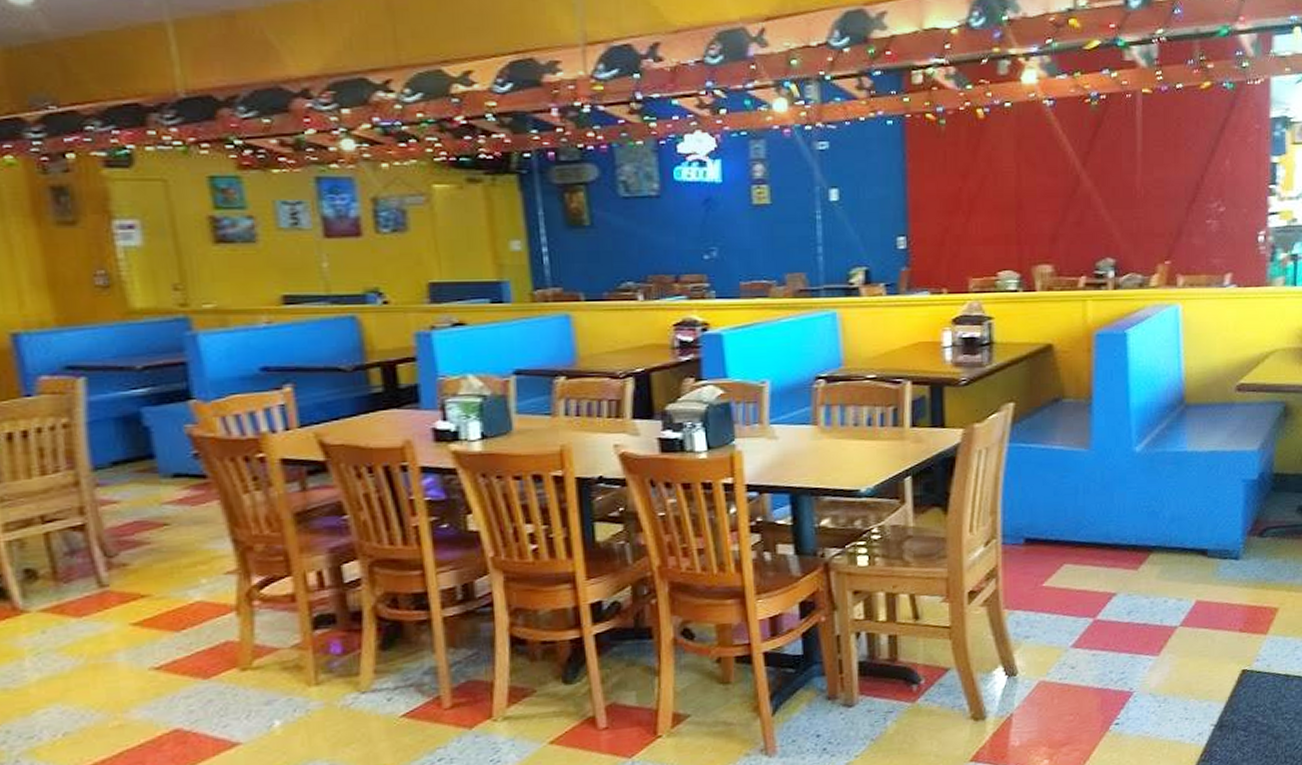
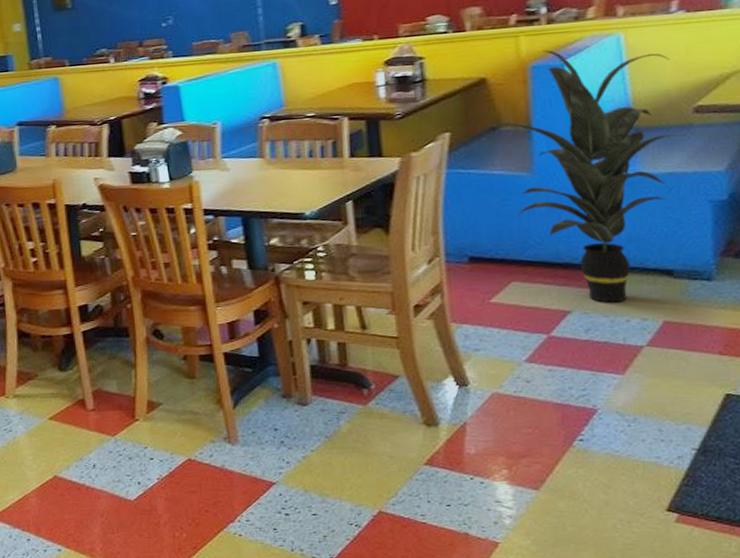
indoor plant: none [1049,317,1220,584] -> present [485,50,676,303]

